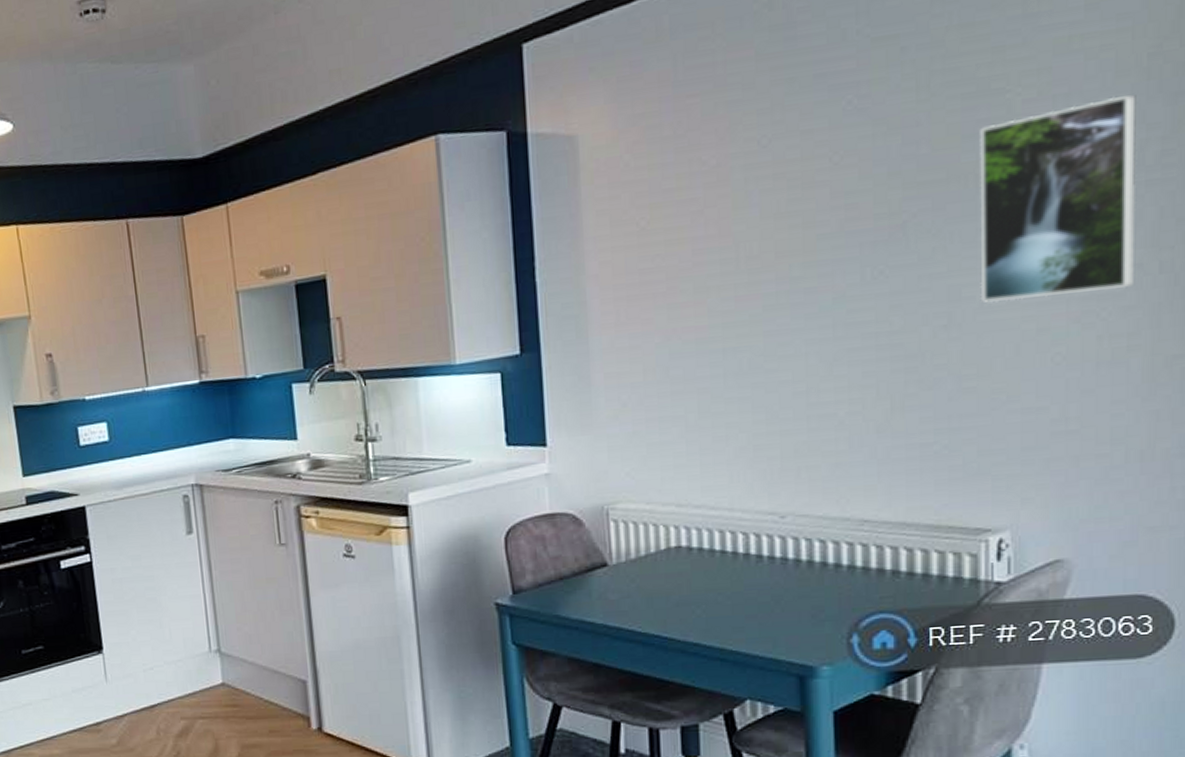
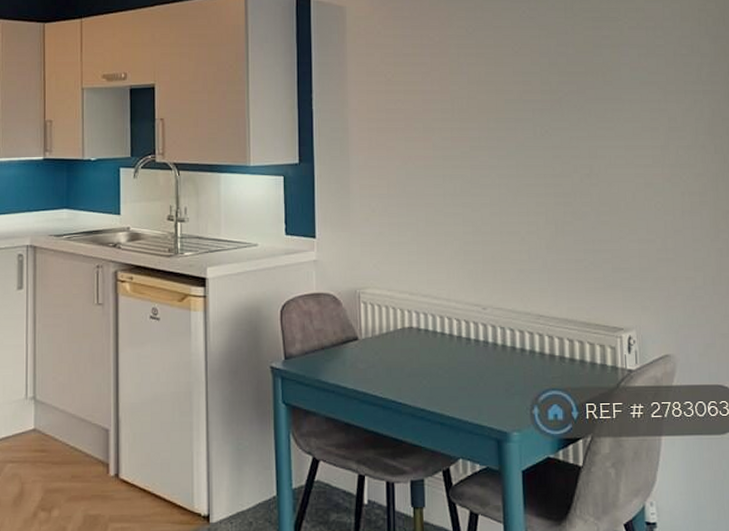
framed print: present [980,94,1137,303] -> none [604,33,700,162]

